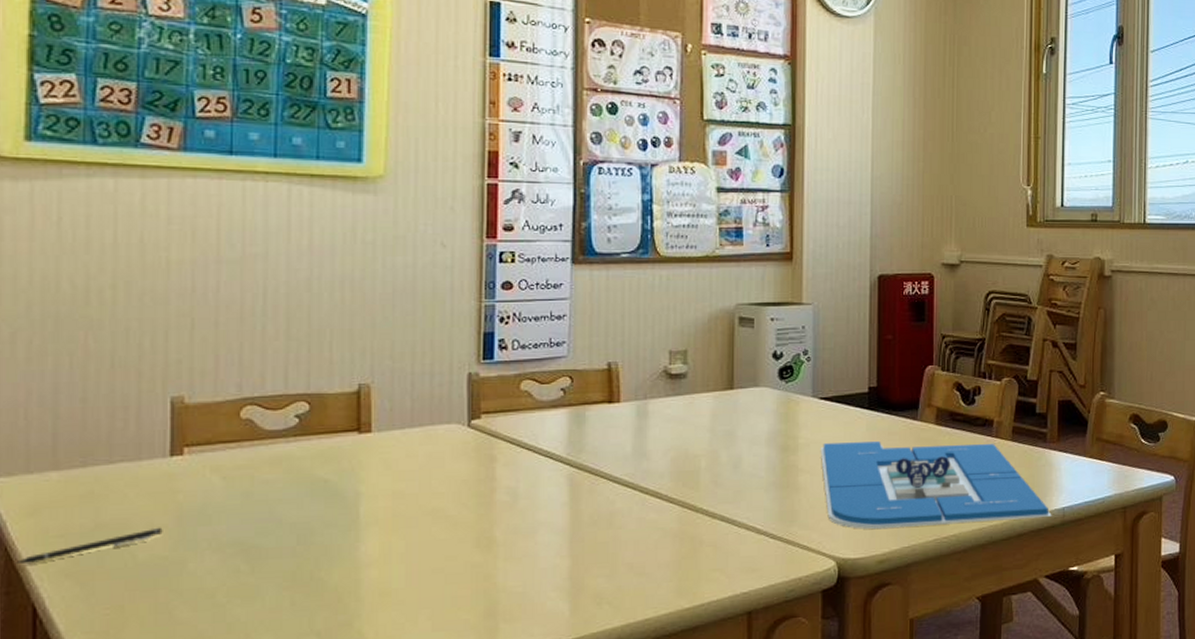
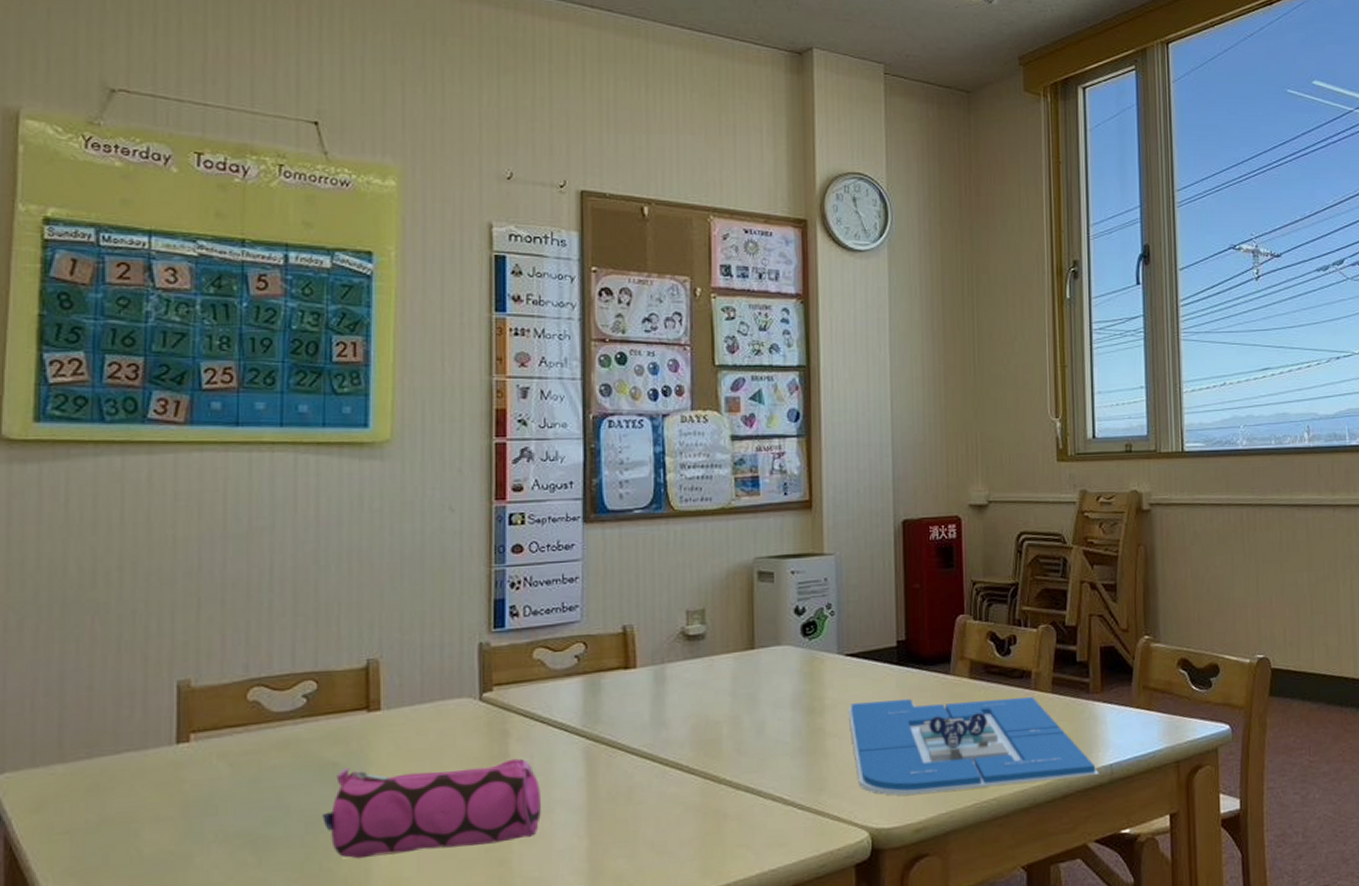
pen: present [15,527,163,565] -> none [20,819,169,865]
pencil case: none [314,482,525,570] -> present [322,758,541,859]

